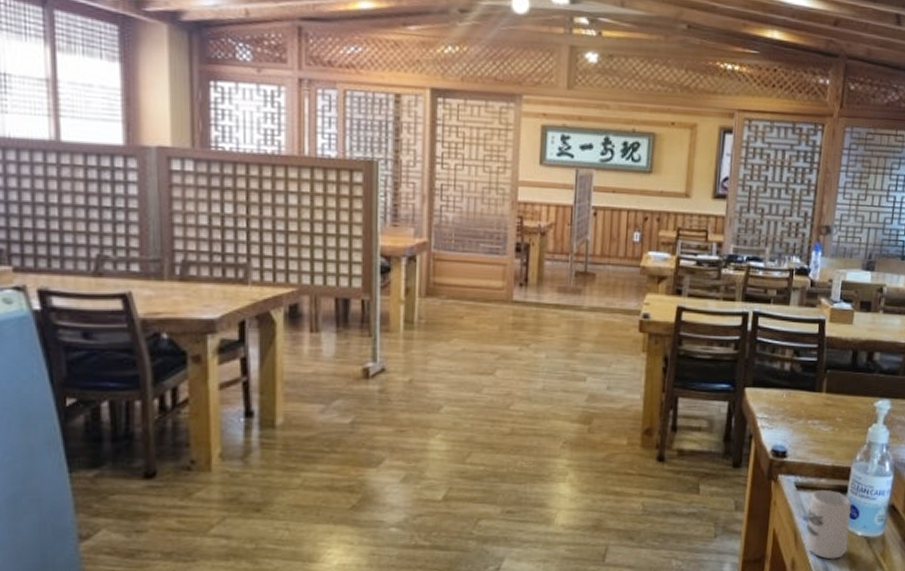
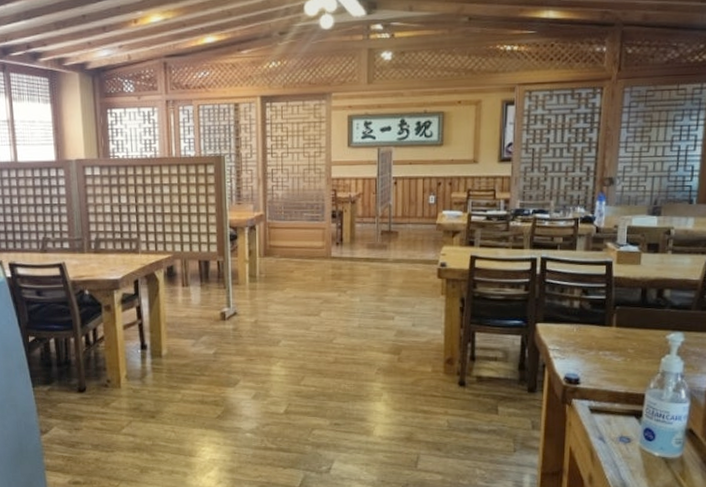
cup: present [805,489,851,560] -> none [602,413,647,476]

